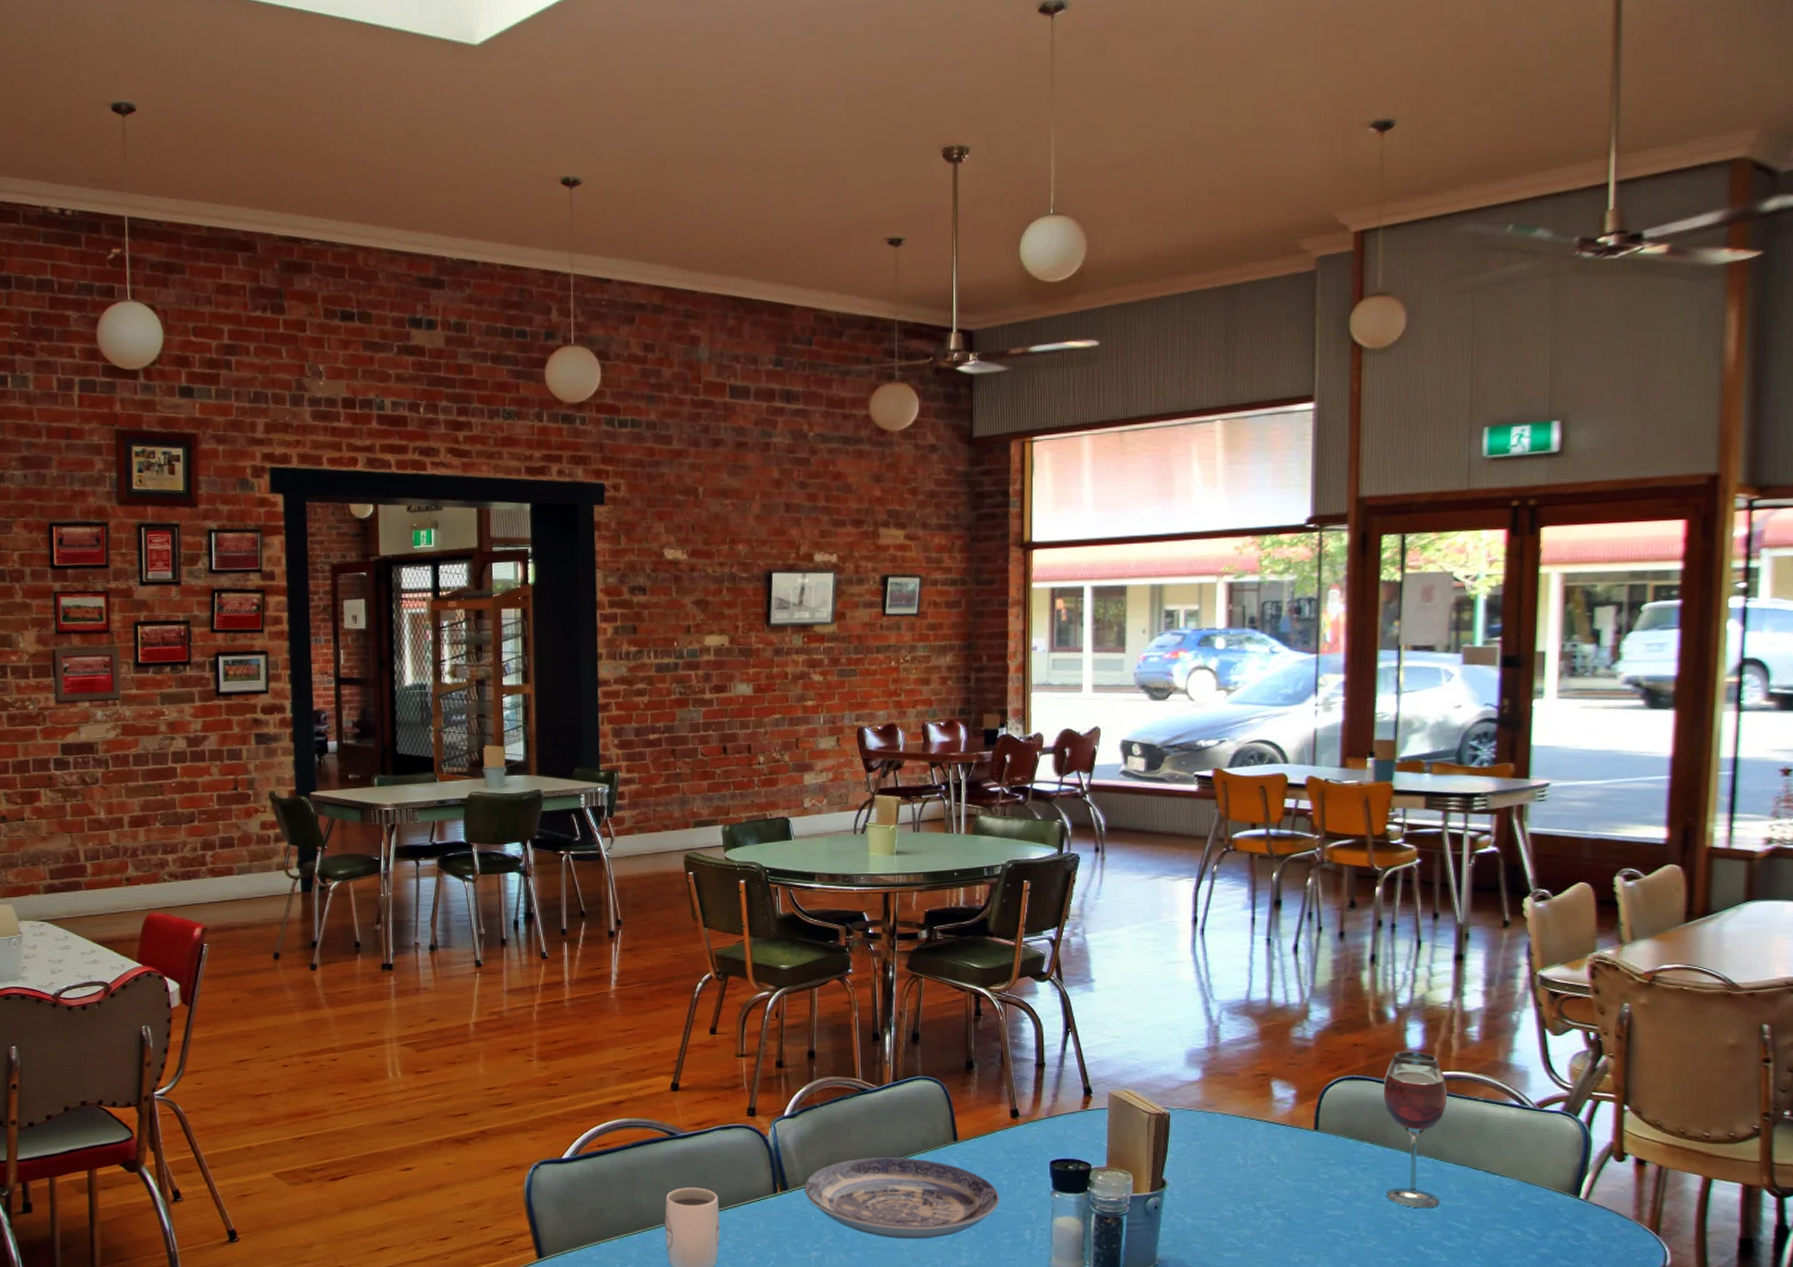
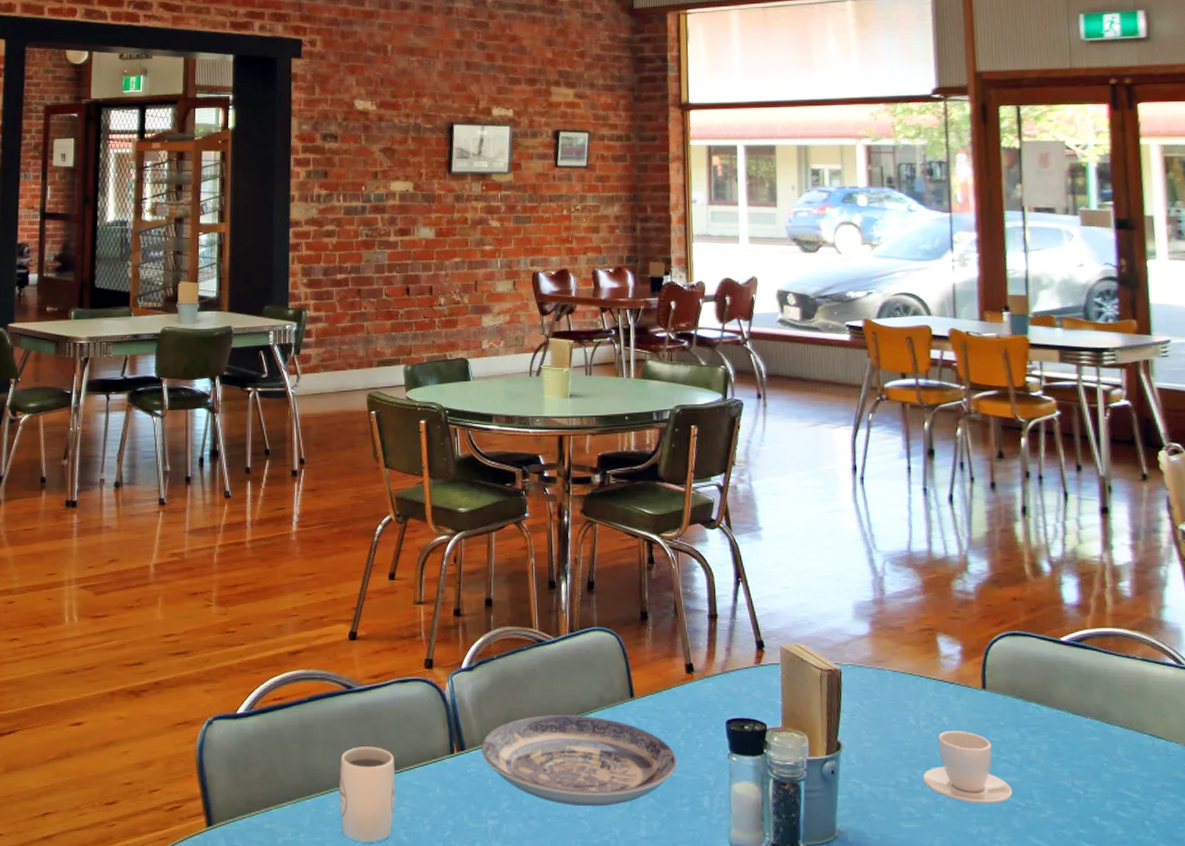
teacup: none [1247,1169,1338,1235] -> present [922,731,1013,805]
wineglass: present [1383,1051,1448,1209] -> none [1044,606,1110,775]

